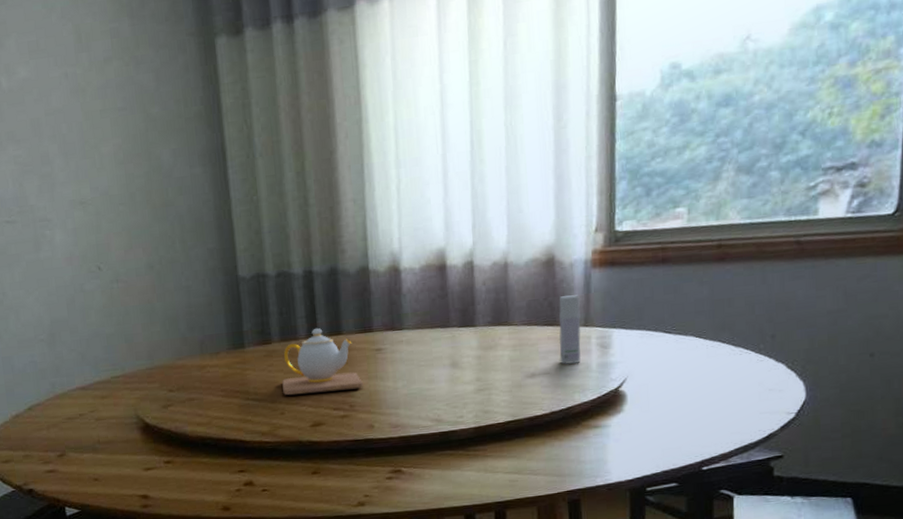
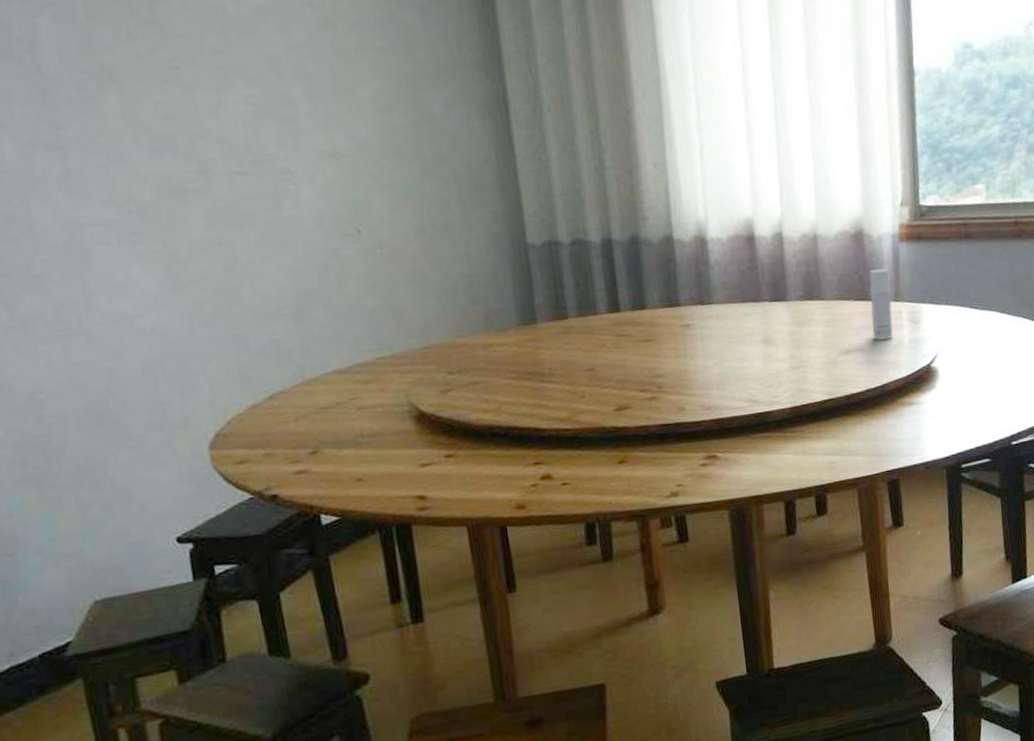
teapot: present [282,327,363,396] -> none [581,301,672,377]

